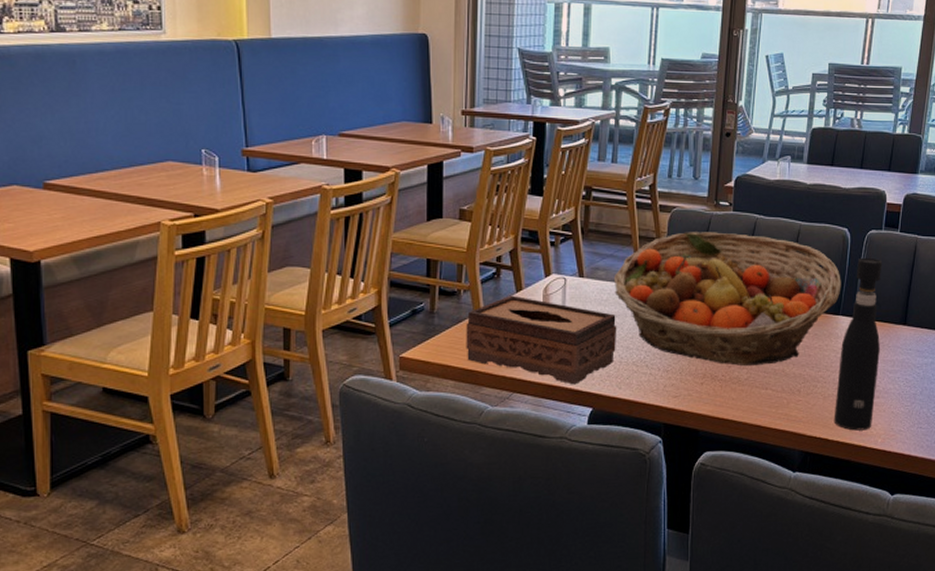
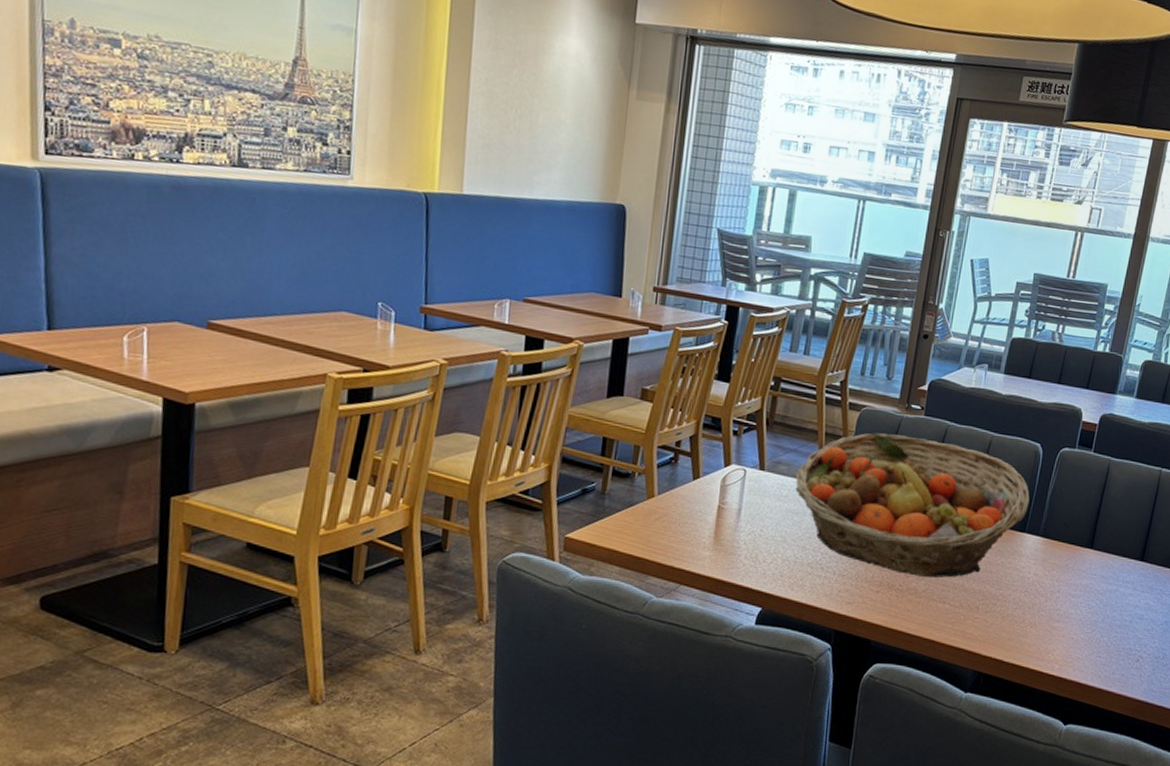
tissue box: present [466,295,617,385] -> none [635,482,795,582]
pepper grinder: present [833,257,883,431] -> none [1010,475,1073,655]

